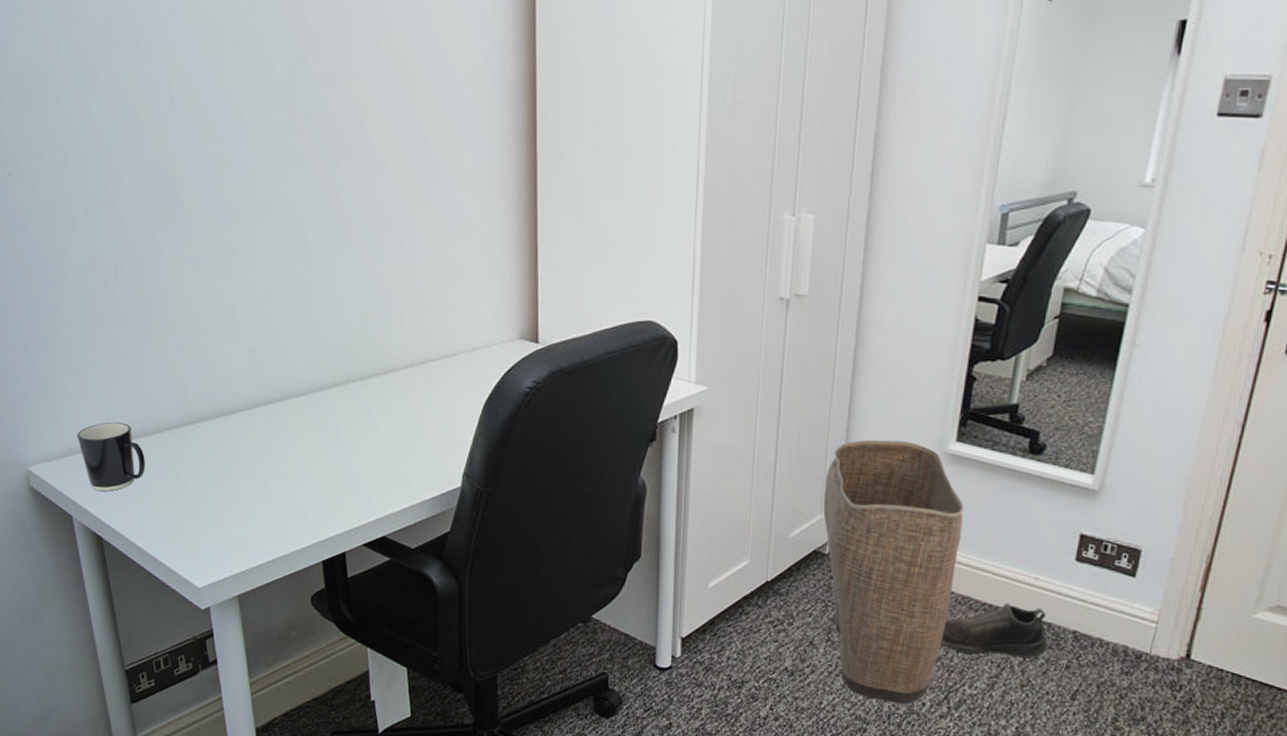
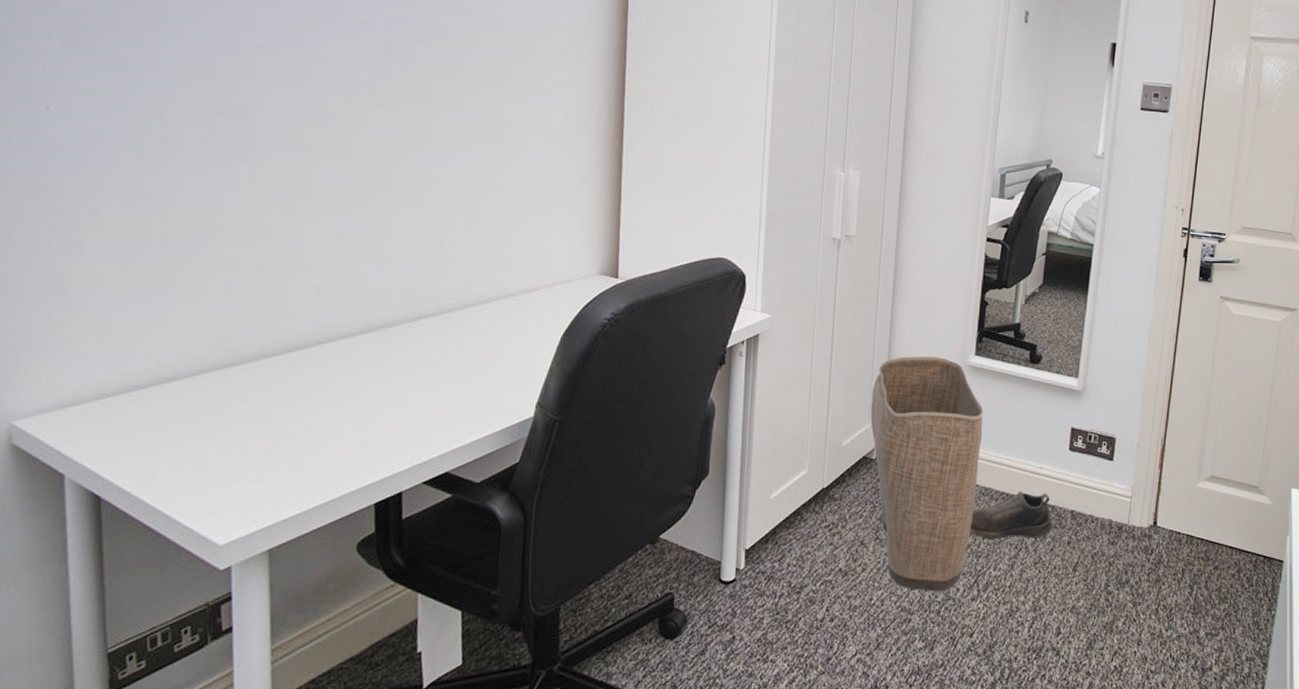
mug: present [77,422,145,491] -> none [85,366,172,444]

